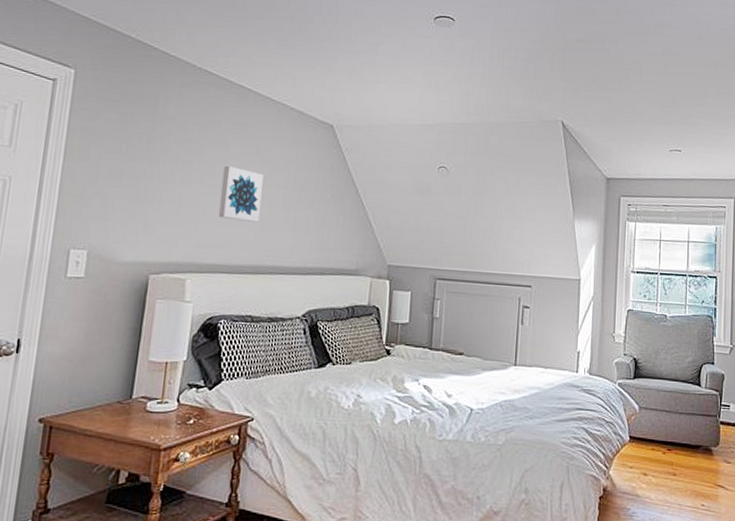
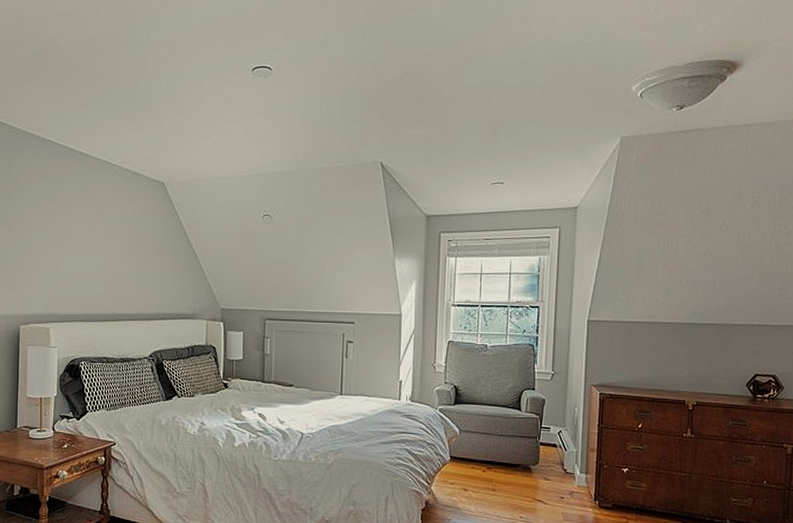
wall art: present [218,165,263,222] -> none [71,226,106,275]

